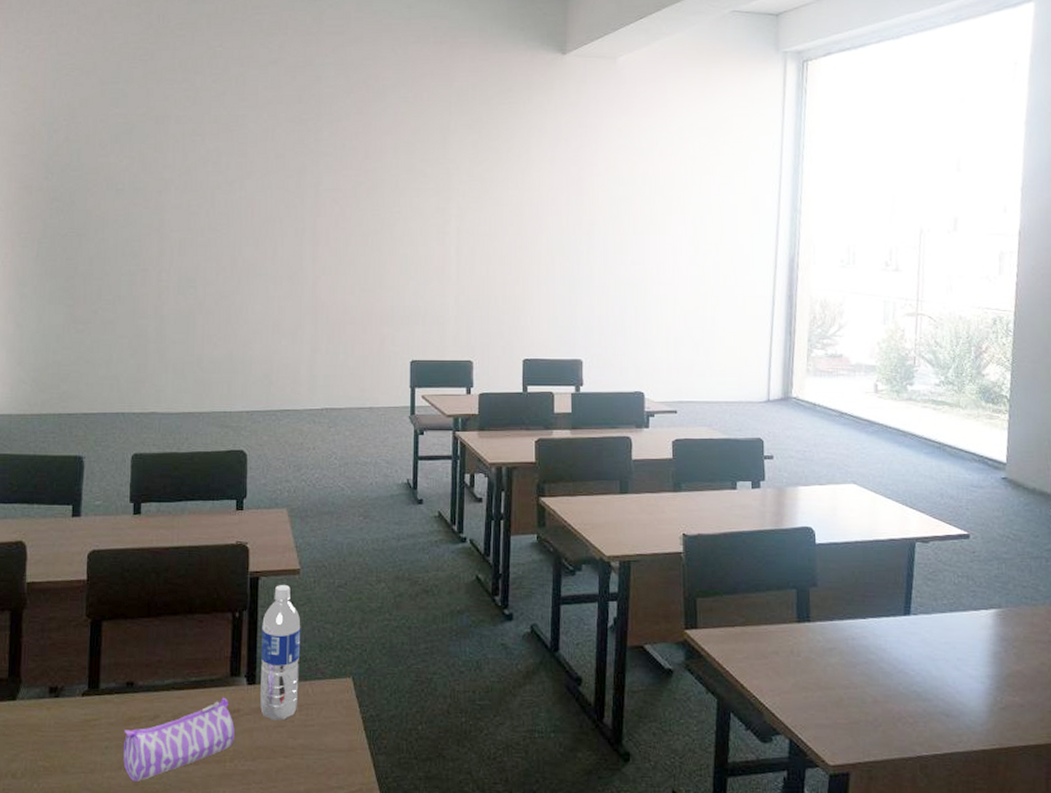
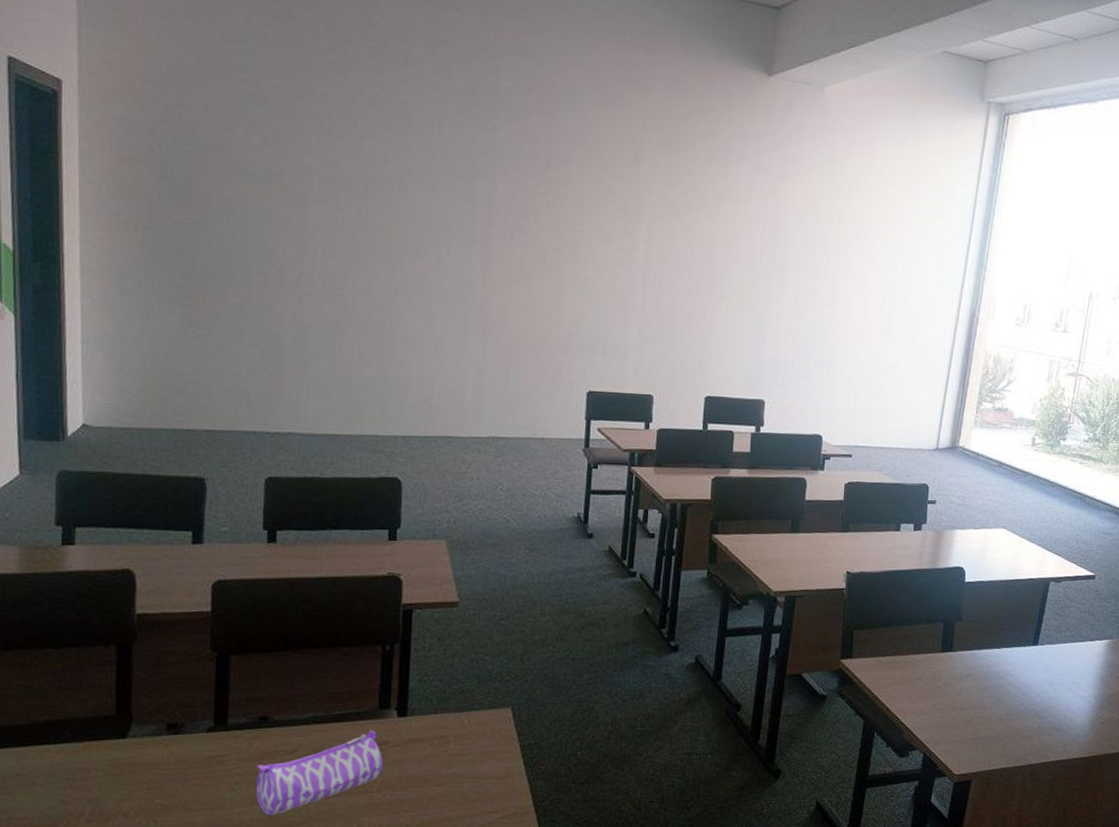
water bottle: present [260,584,301,721] -> none [411,616,458,751]

